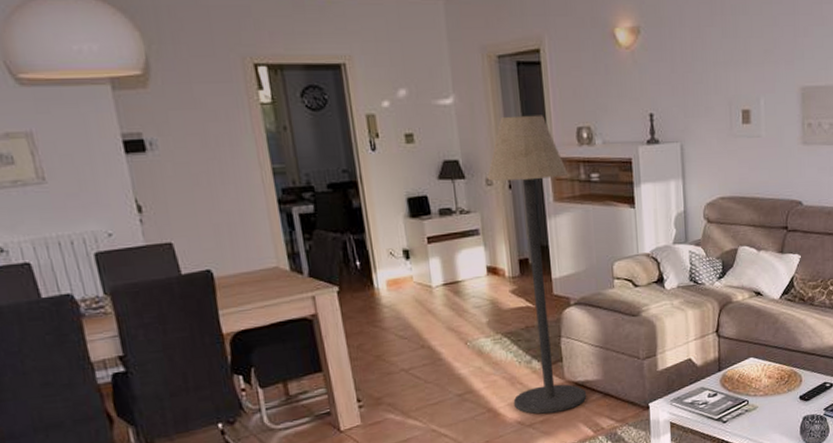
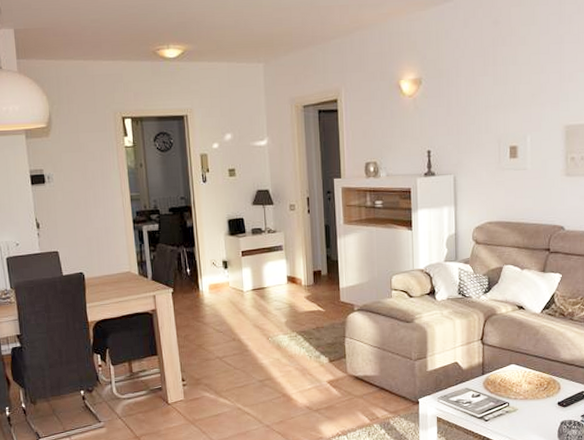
floor lamp: present [487,115,587,414] -> none [291,153,365,402]

